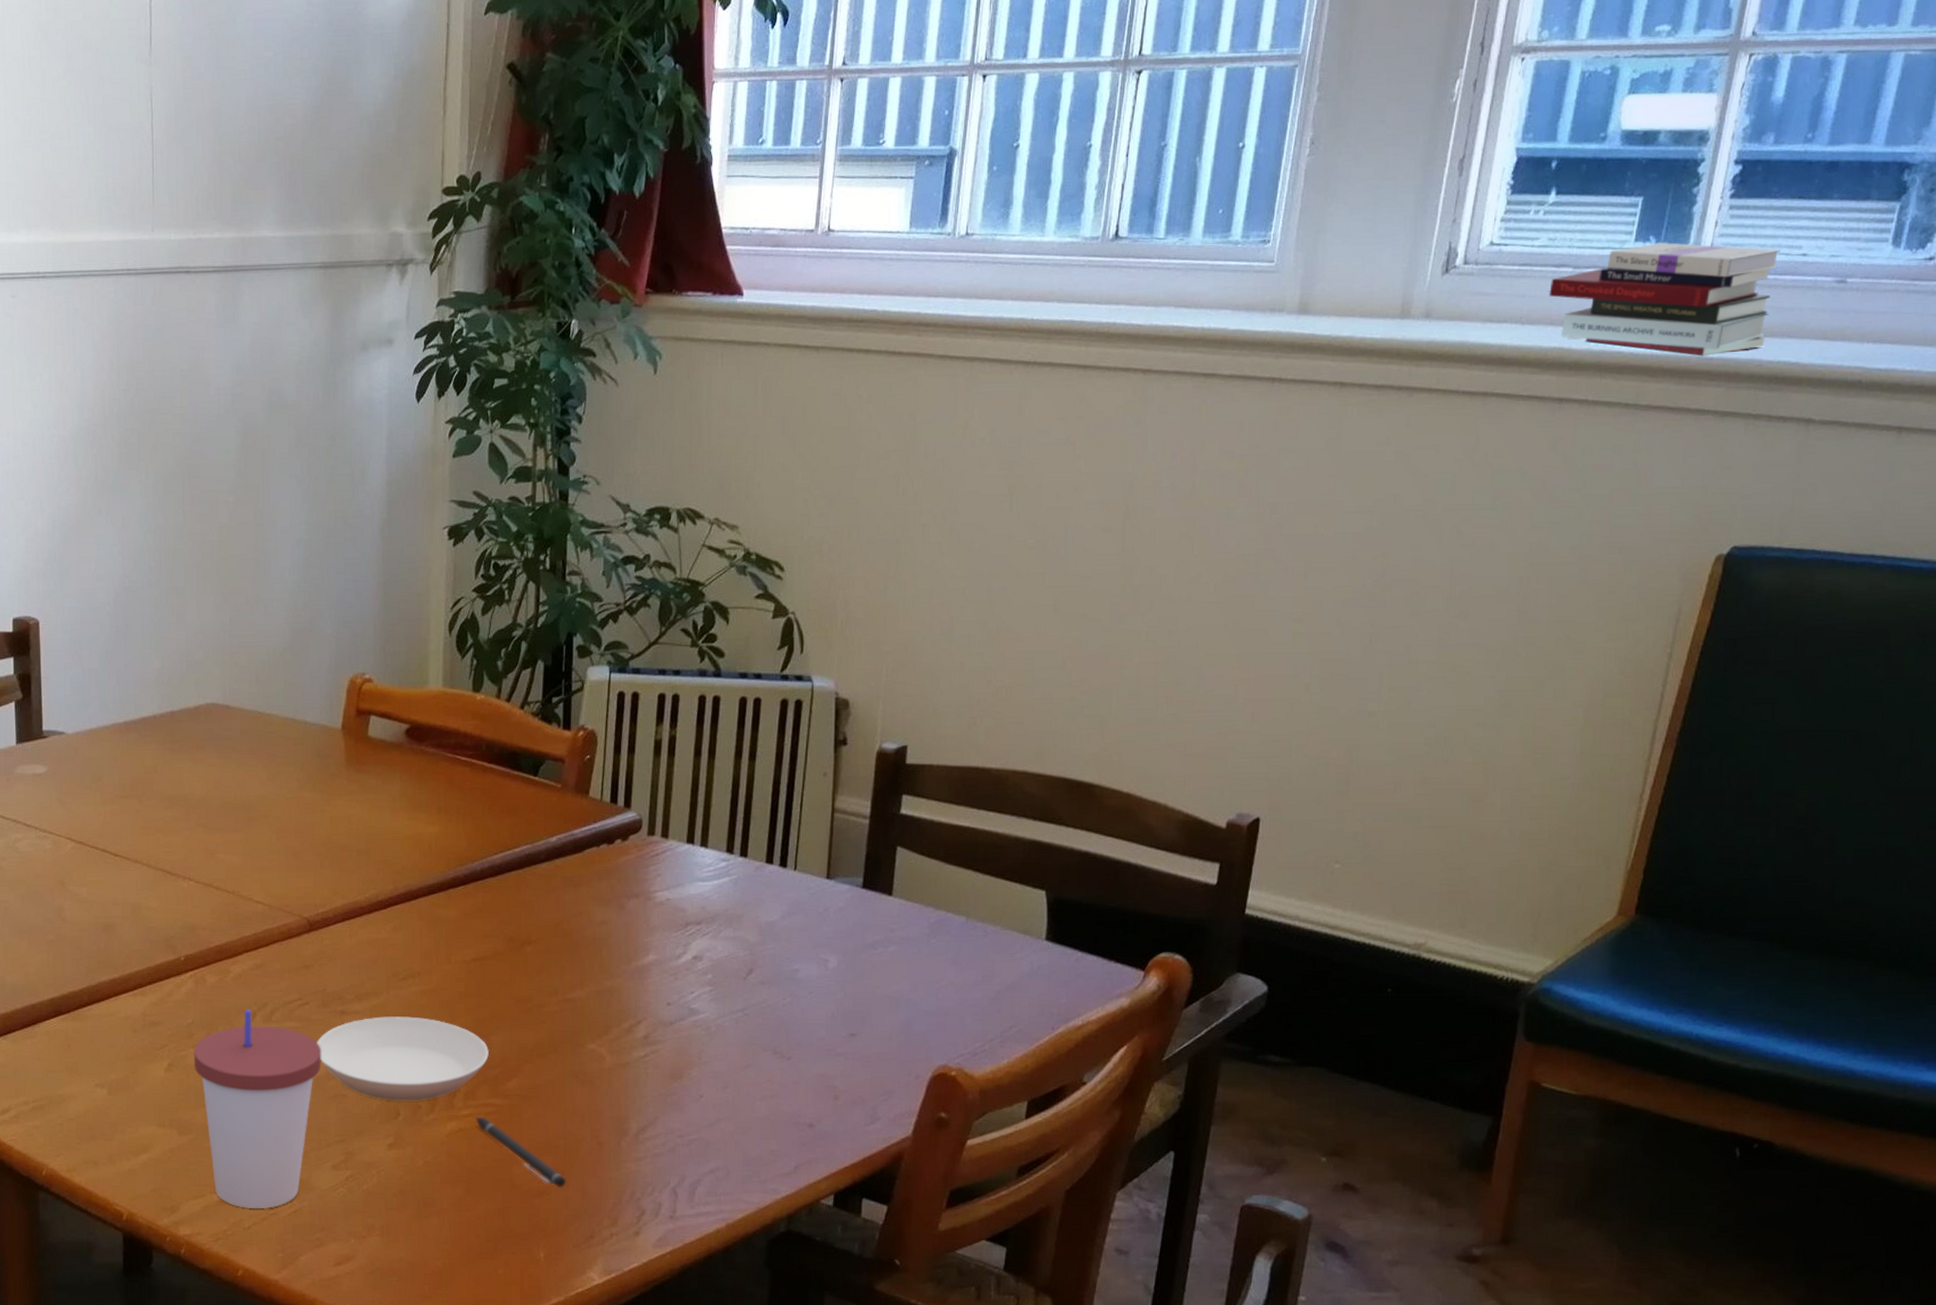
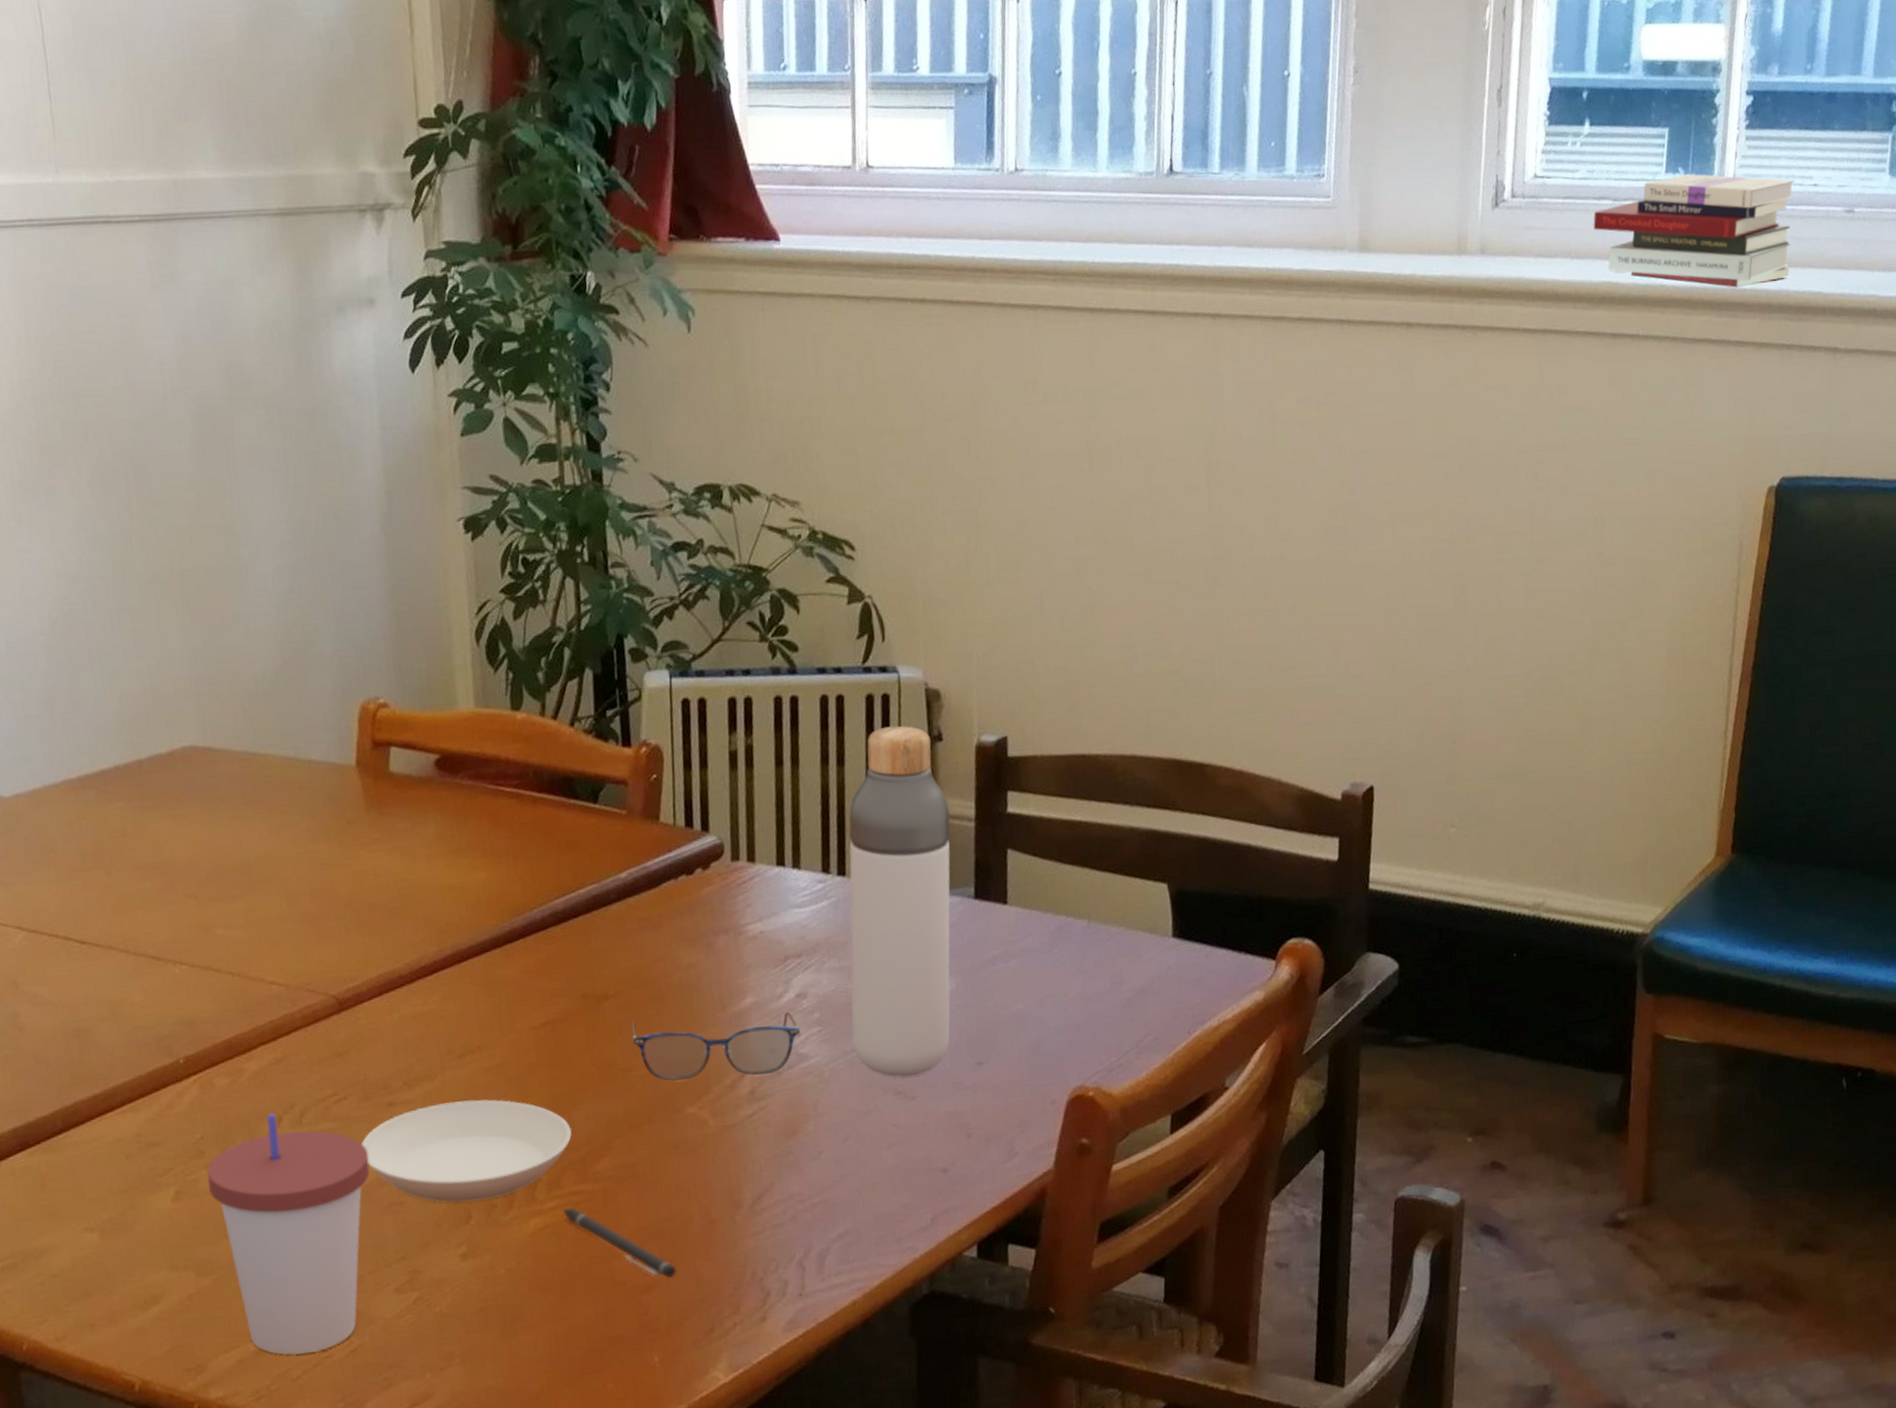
glasses: none [547,964,694,1023] -> present [631,1011,800,1081]
bottle: none [739,729,846,1040] -> present [849,725,951,1077]

